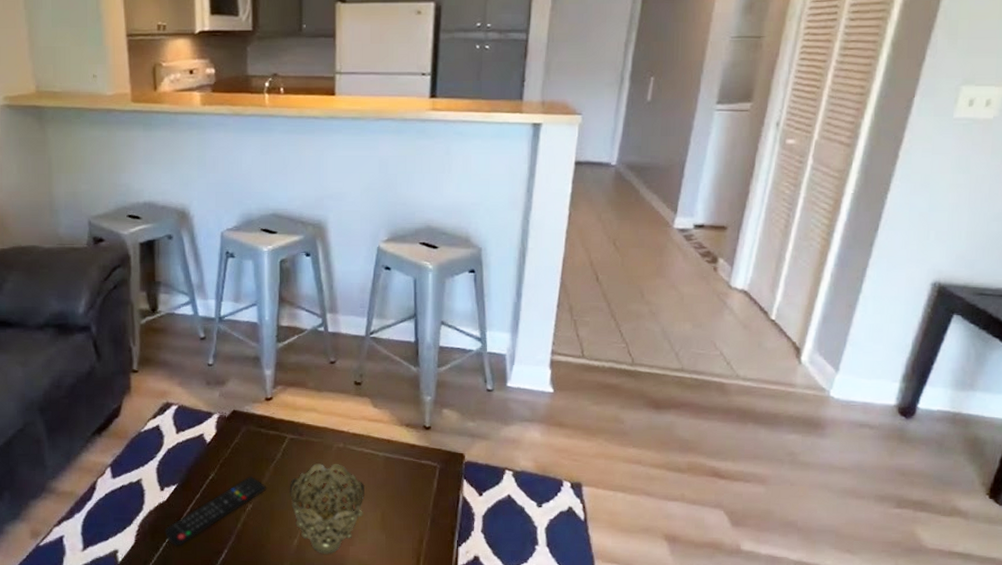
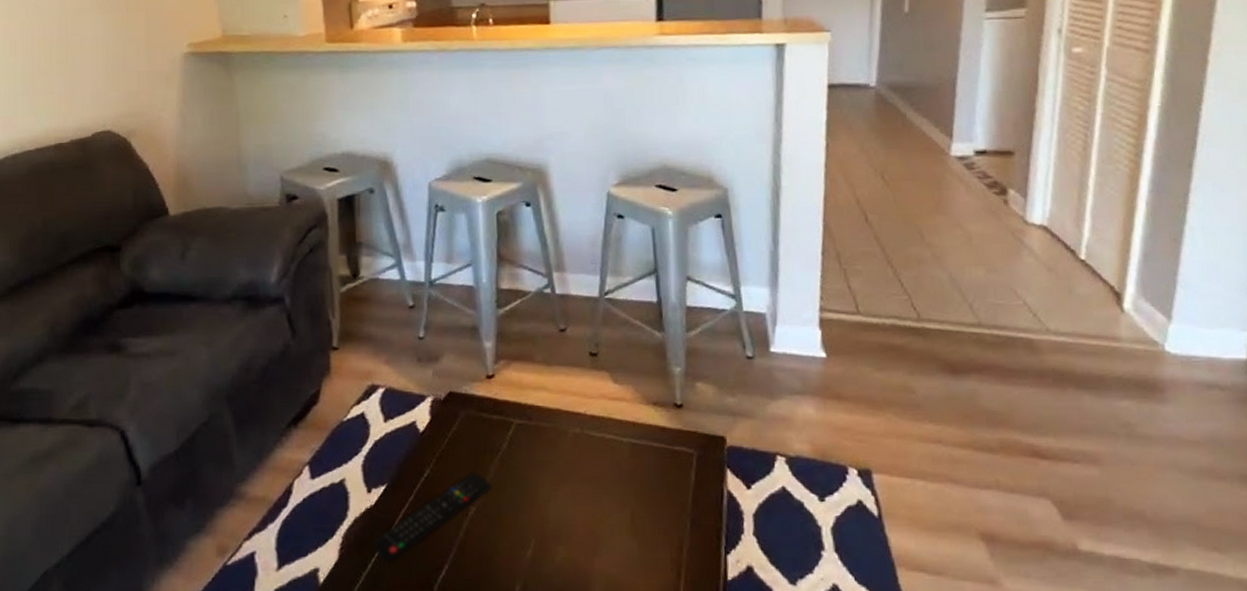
decorative bowl: present [289,463,366,554] -> none [518,454,610,568]

